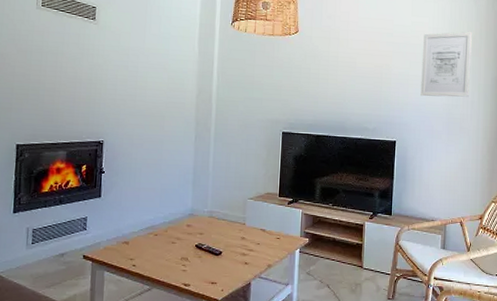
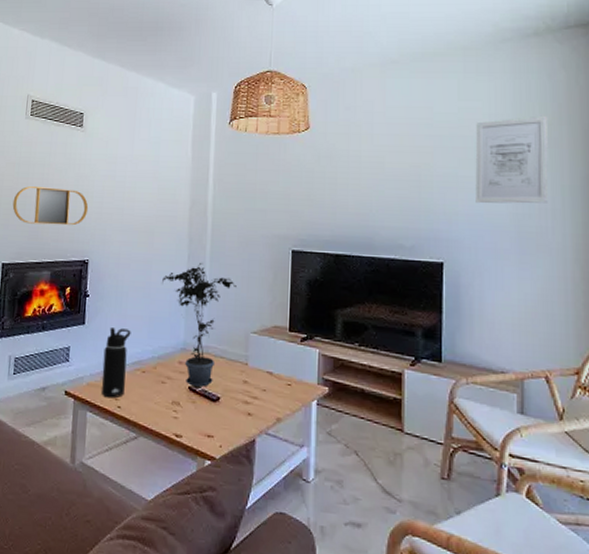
home mirror: none [25,73,103,110] -> present [12,186,89,226]
water bottle: none [117,199,144,259] -> present [101,327,131,399]
potted plant: none [172,143,237,245] -> present [162,263,237,387]

